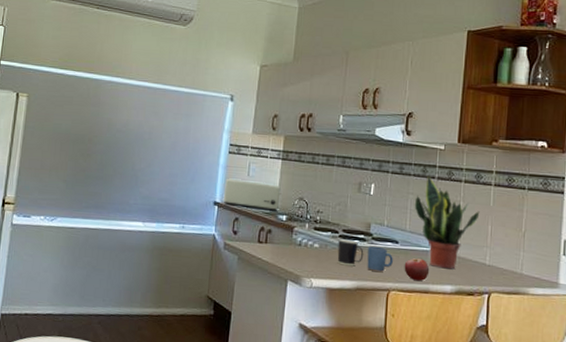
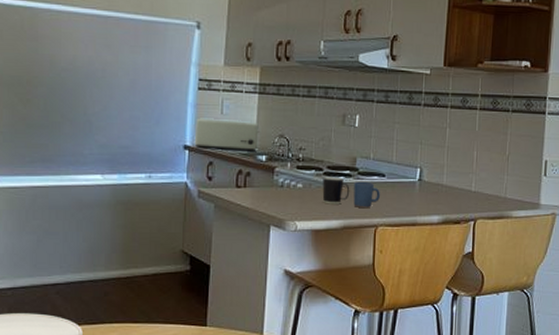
fruit: present [404,257,430,282] -> none [391,190,417,214]
potted plant: present [414,176,480,270] -> none [400,103,466,199]

